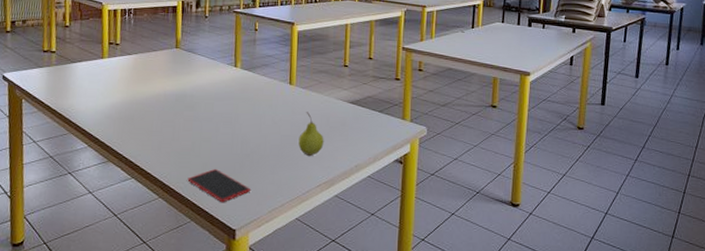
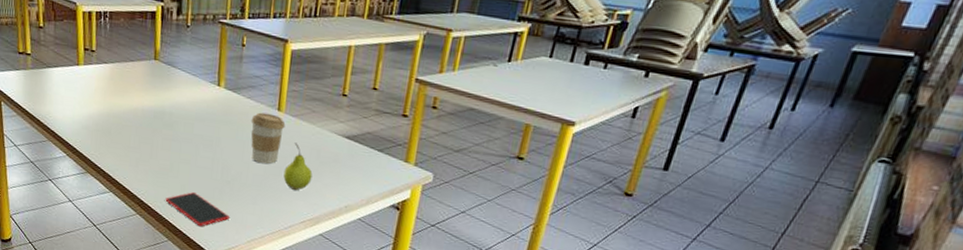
coffee cup: none [266,87,297,135] -> present [250,112,286,164]

